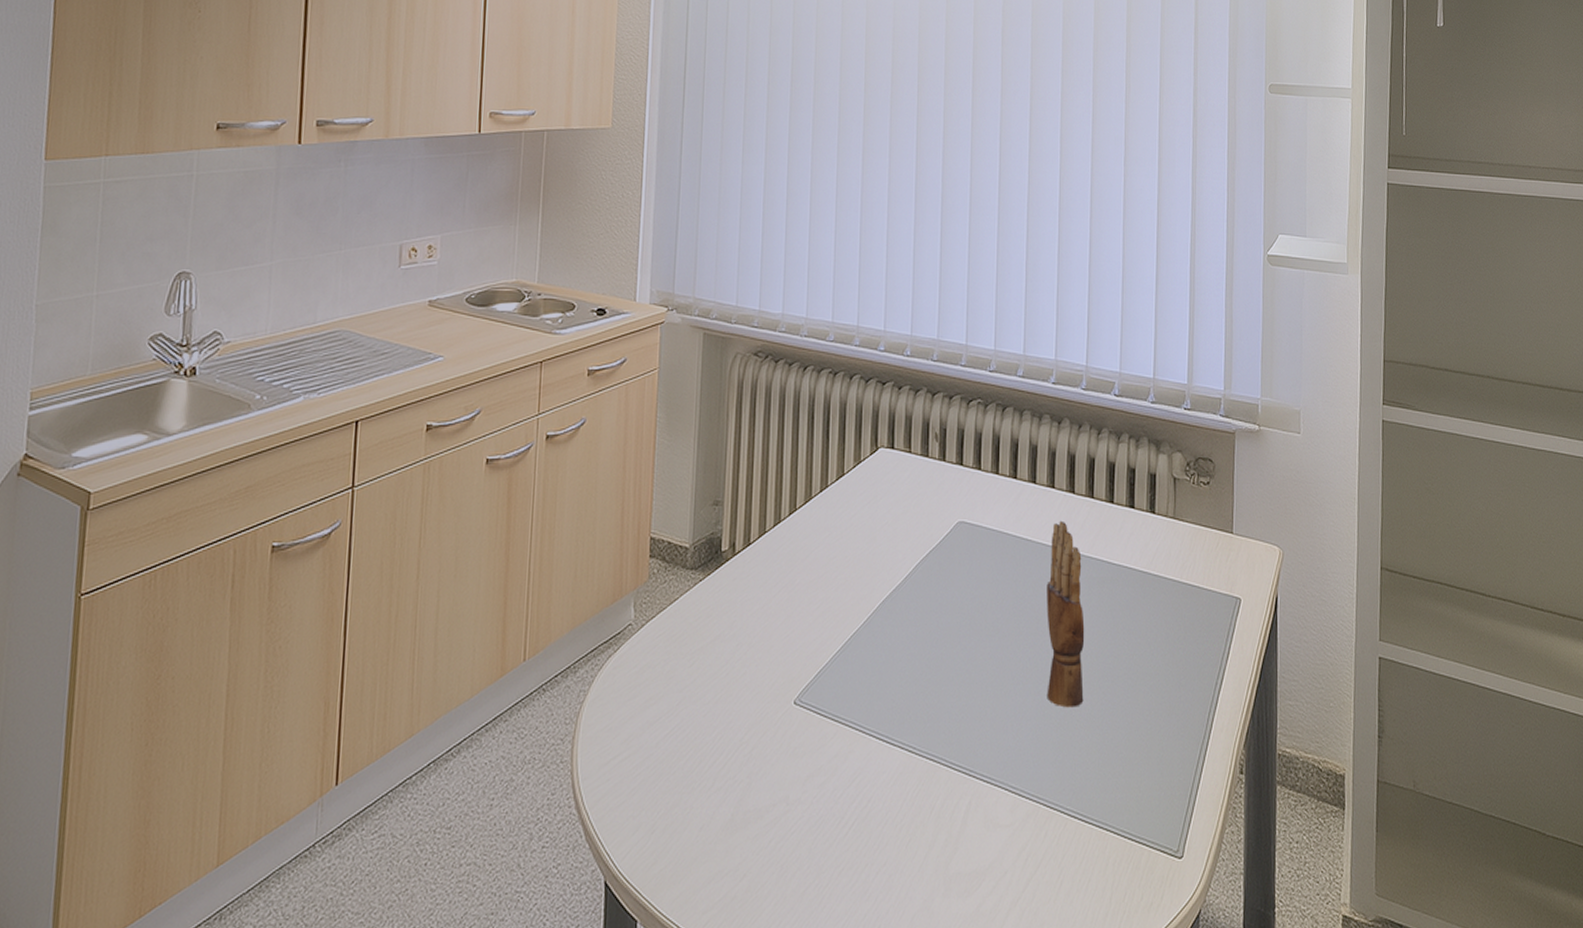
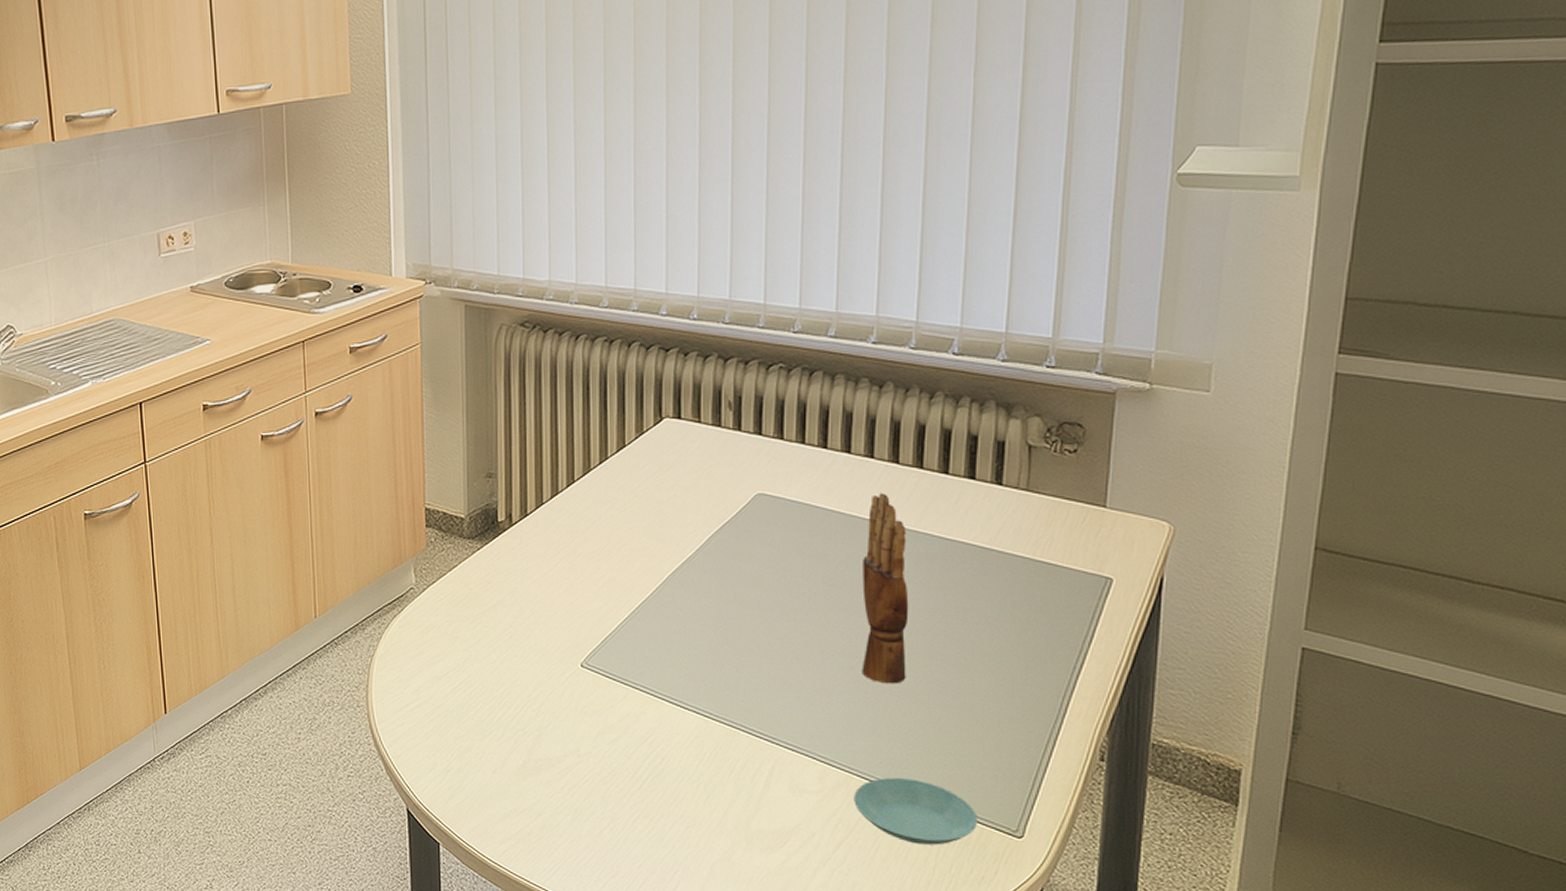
saucer: none [1041,804,1145,874] -> present [854,778,977,845]

